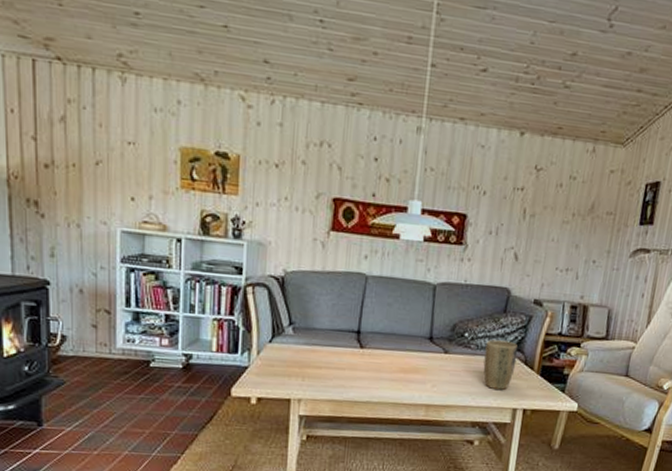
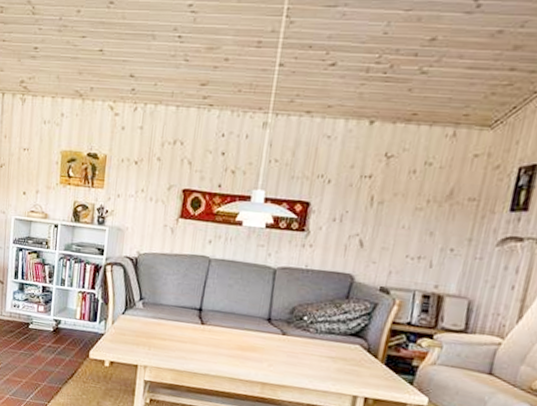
plant pot: present [483,339,518,391] -> none [322,324,361,376]

